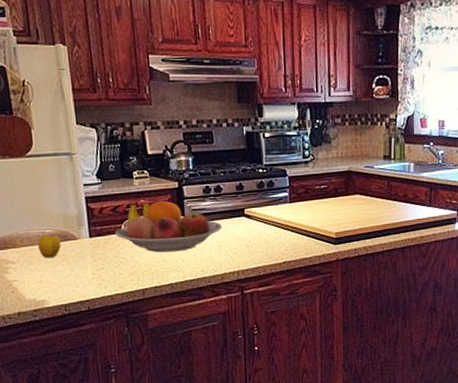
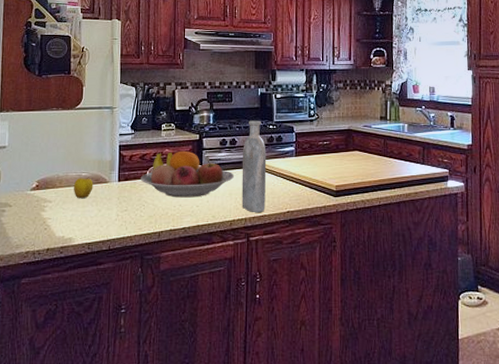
bottle: none [229,163,259,265] -> present [242,120,267,213]

